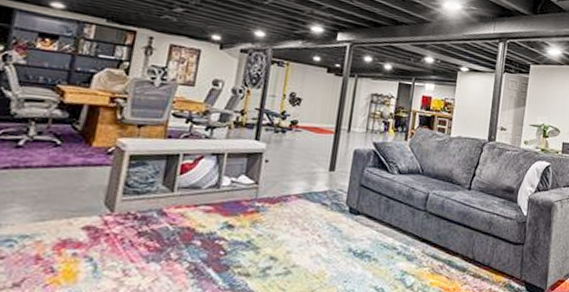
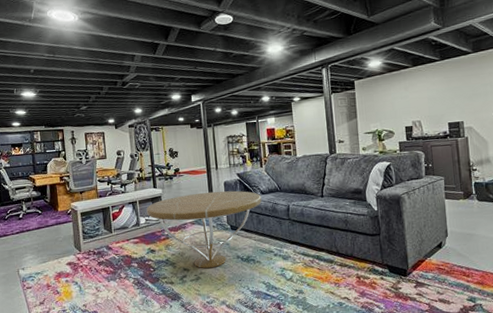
coffee table: none [235,157,398,261] -> present [146,190,262,269]

